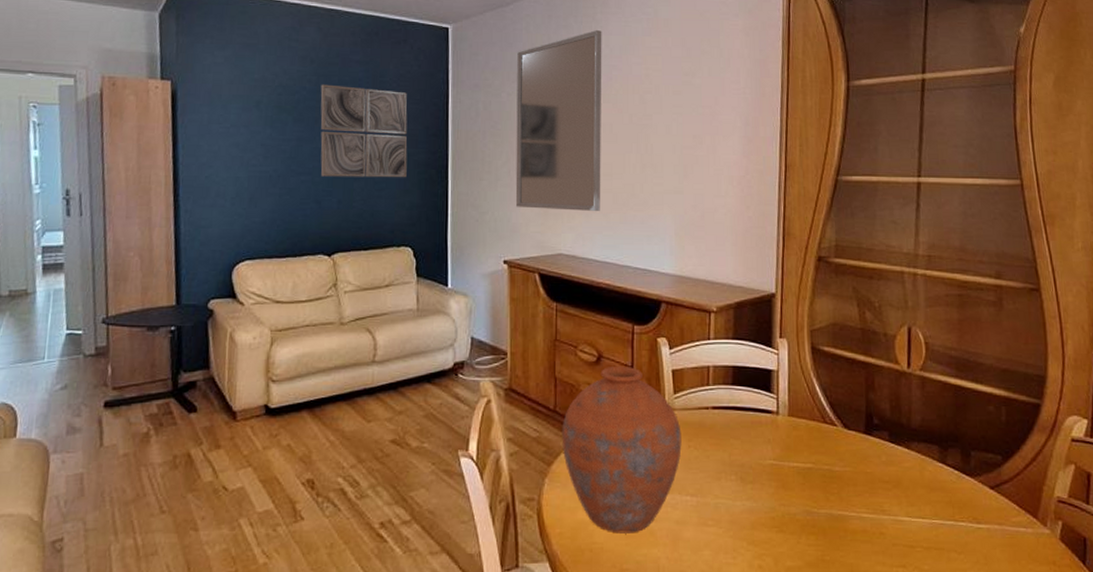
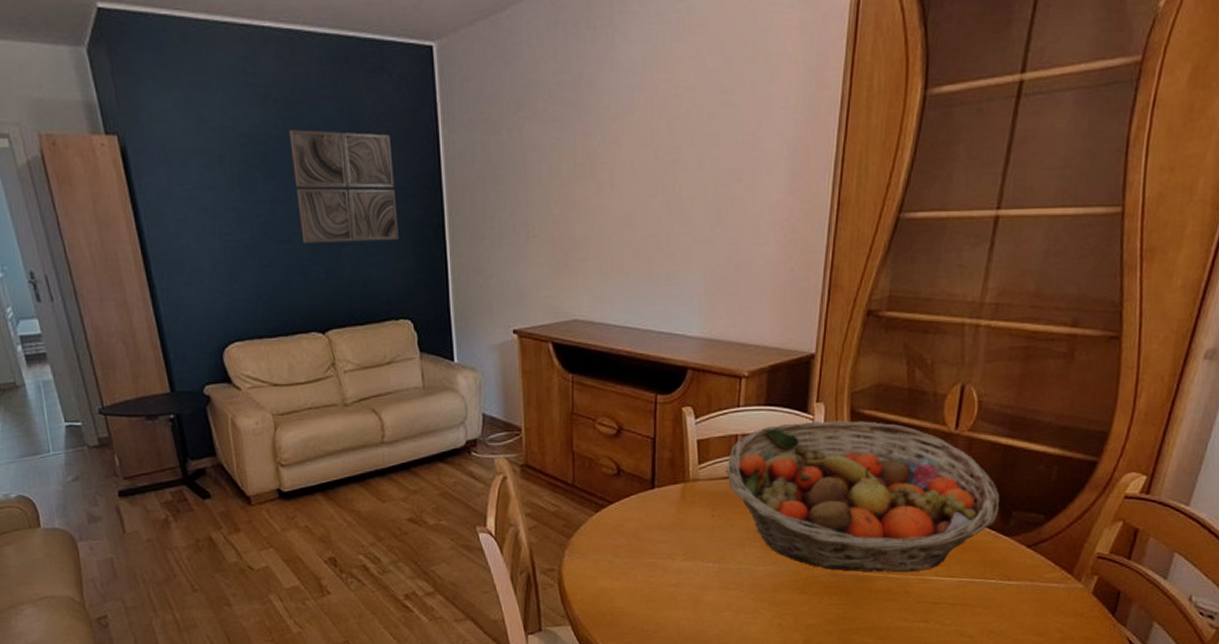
home mirror: present [515,29,602,211] -> none [516,36,621,270]
vase: present [562,365,682,534] -> none [581,437,705,599]
fruit basket: none [700,356,959,512] -> present [727,420,1000,573]

